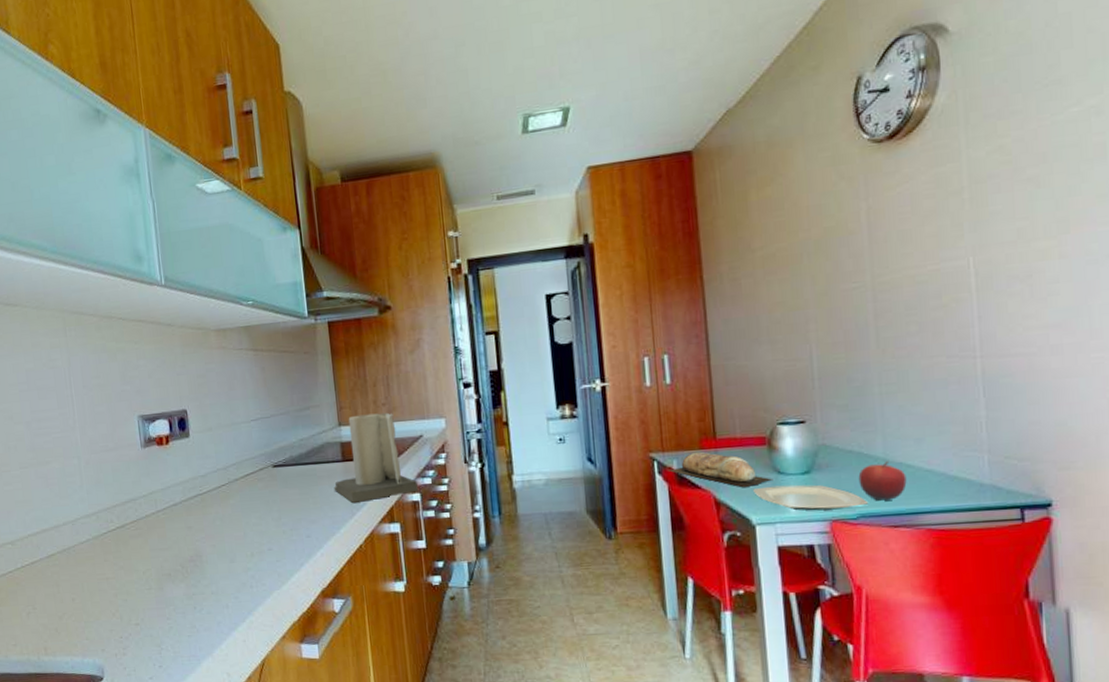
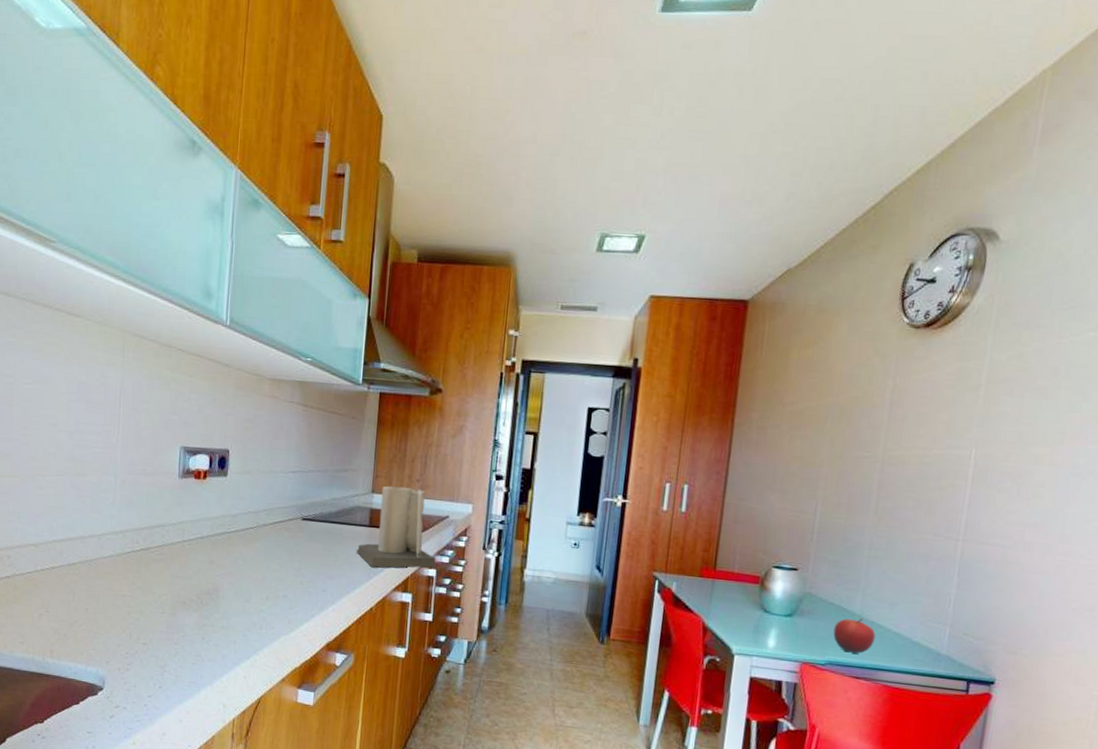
bread loaf: present [668,452,773,488] -> none [667,579,759,619]
plate: present [753,484,868,511] -> none [739,621,837,654]

